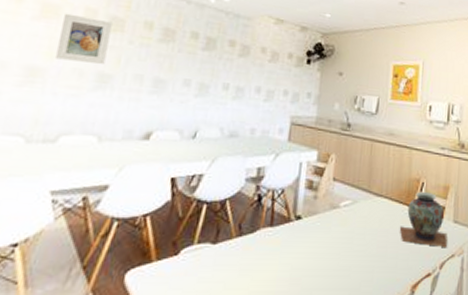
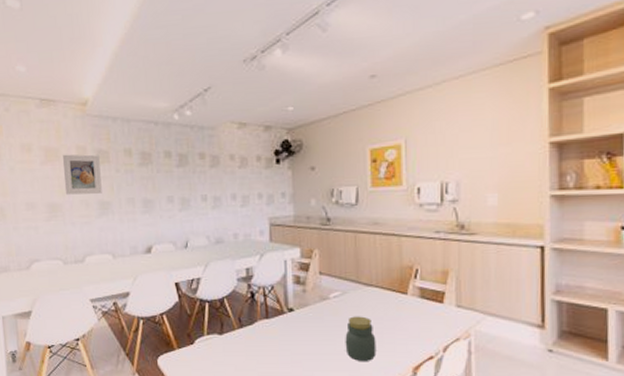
jar: none [348,228,380,278] -> present [345,316,376,361]
decorative vase: present [400,191,448,247] -> none [396,278,450,331]

